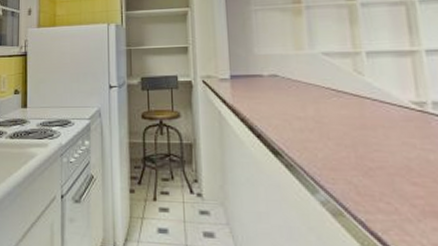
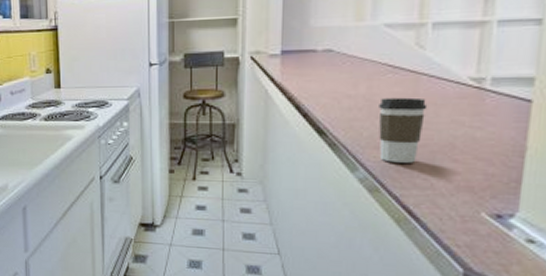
coffee cup: none [329,120,377,186] -> present [379,97,428,163]

